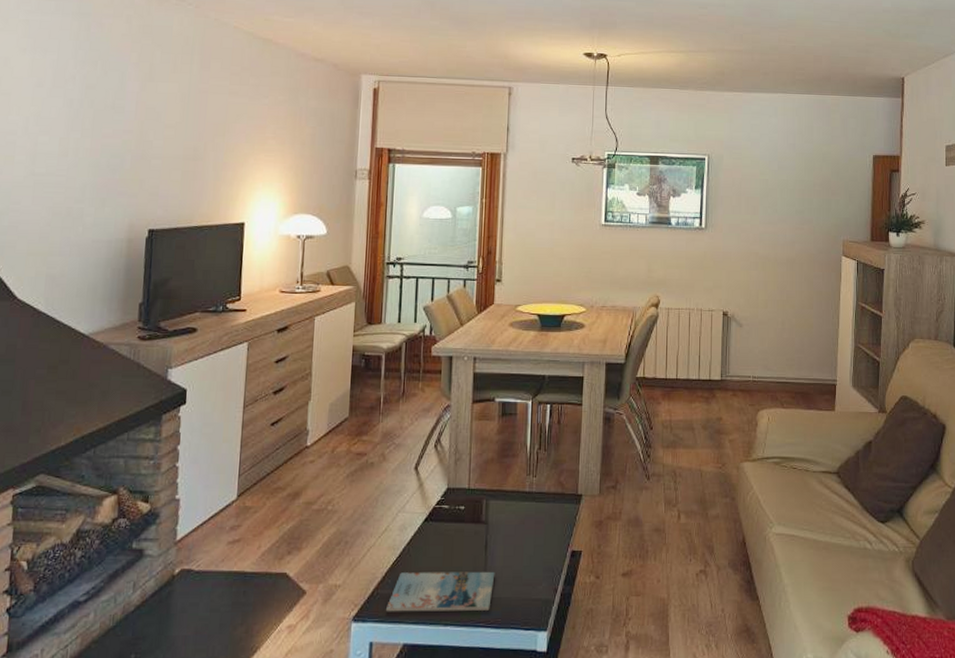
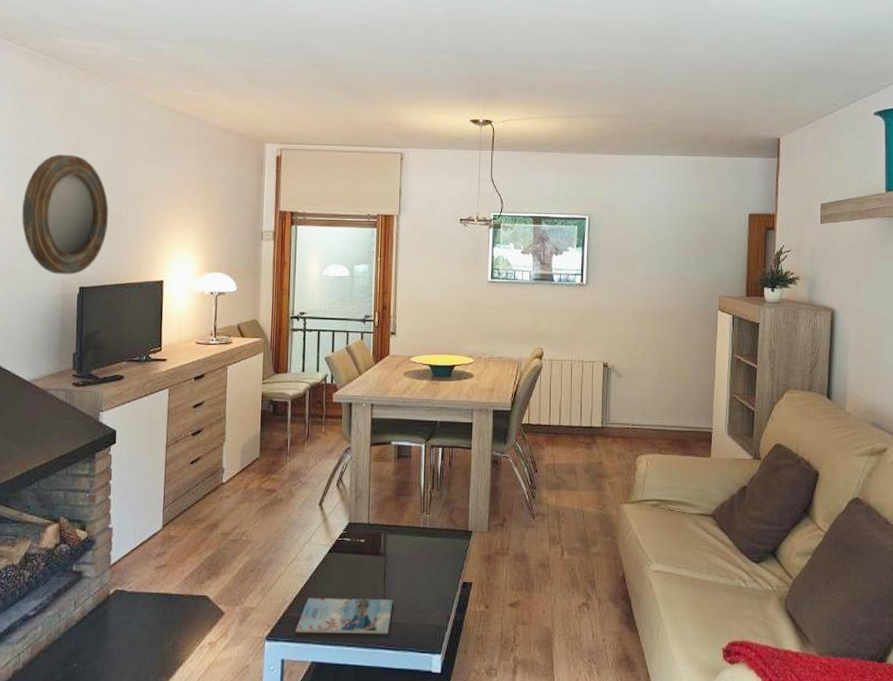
home mirror: none [84,83,184,216] -> present [22,155,109,275]

